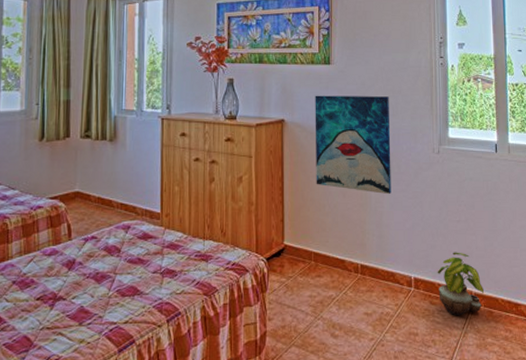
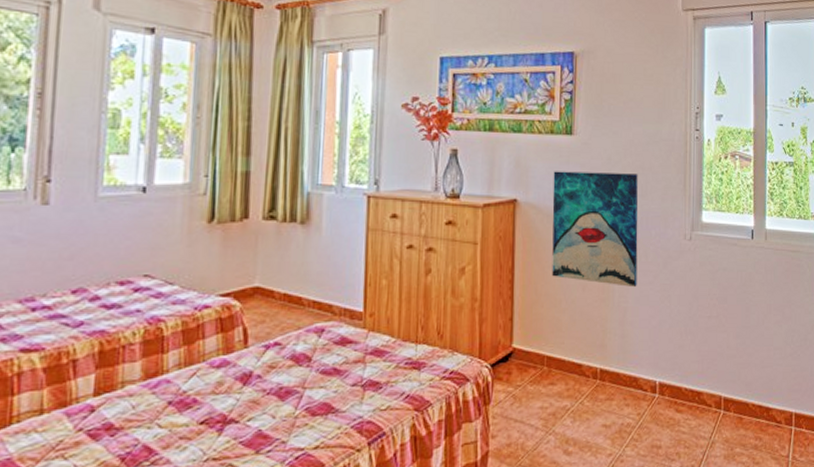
potted plant: present [437,252,484,316] -> none [684,352,734,425]

